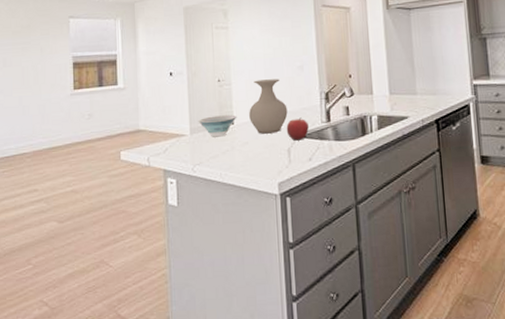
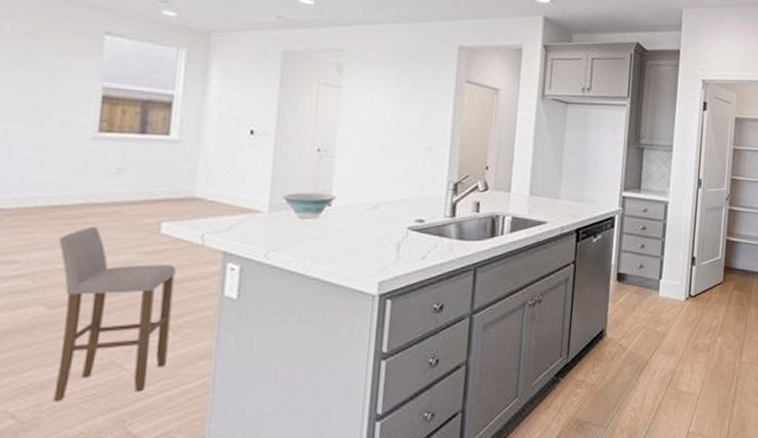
bar stool: none [59,159,136,292] -> present [53,226,176,401]
vase: present [249,79,288,134] -> none [353,156,404,223]
fruit: present [286,117,309,141] -> none [398,208,428,235]

